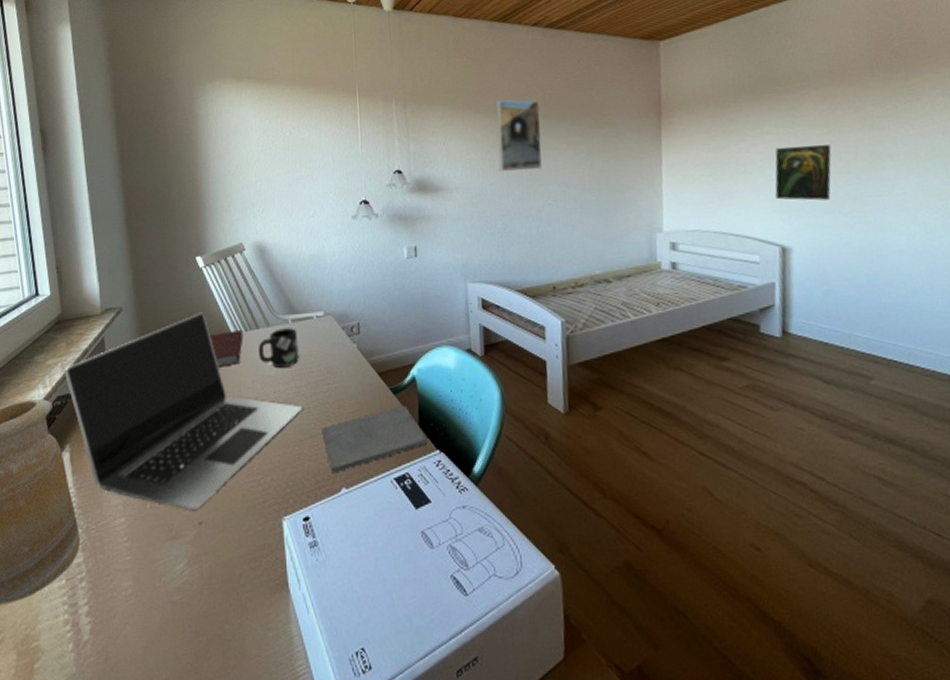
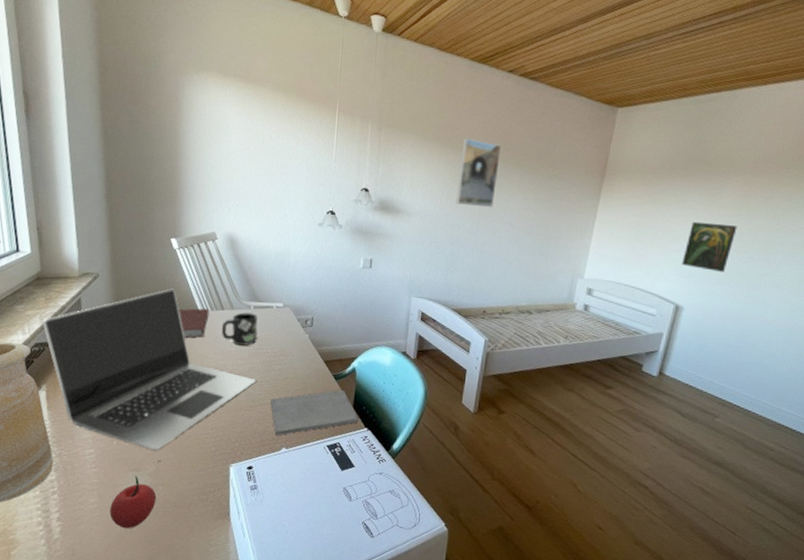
apple: none [147,545,200,618] -> present [110,475,157,529]

